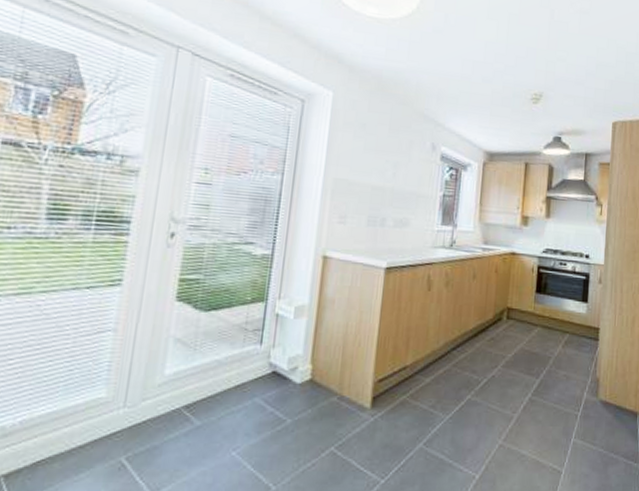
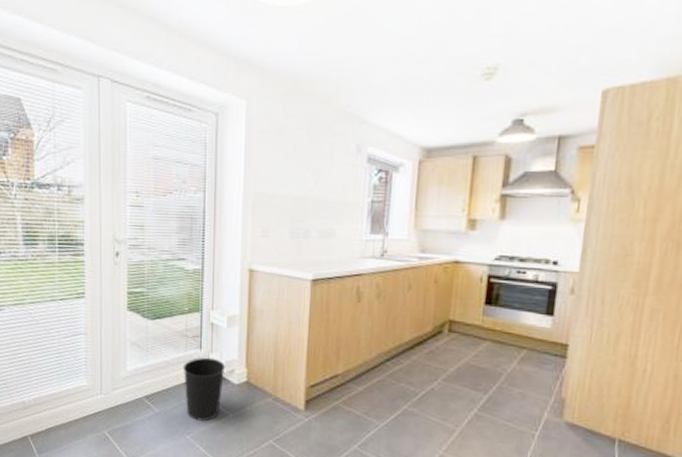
wastebasket: none [235,353,288,431] -> present [182,357,226,421]

